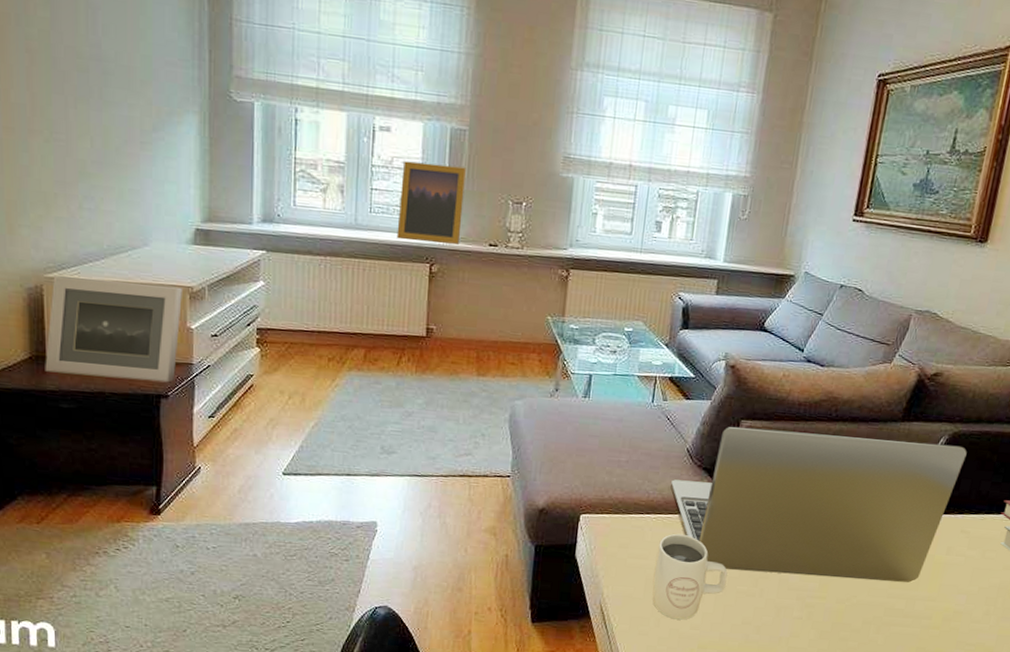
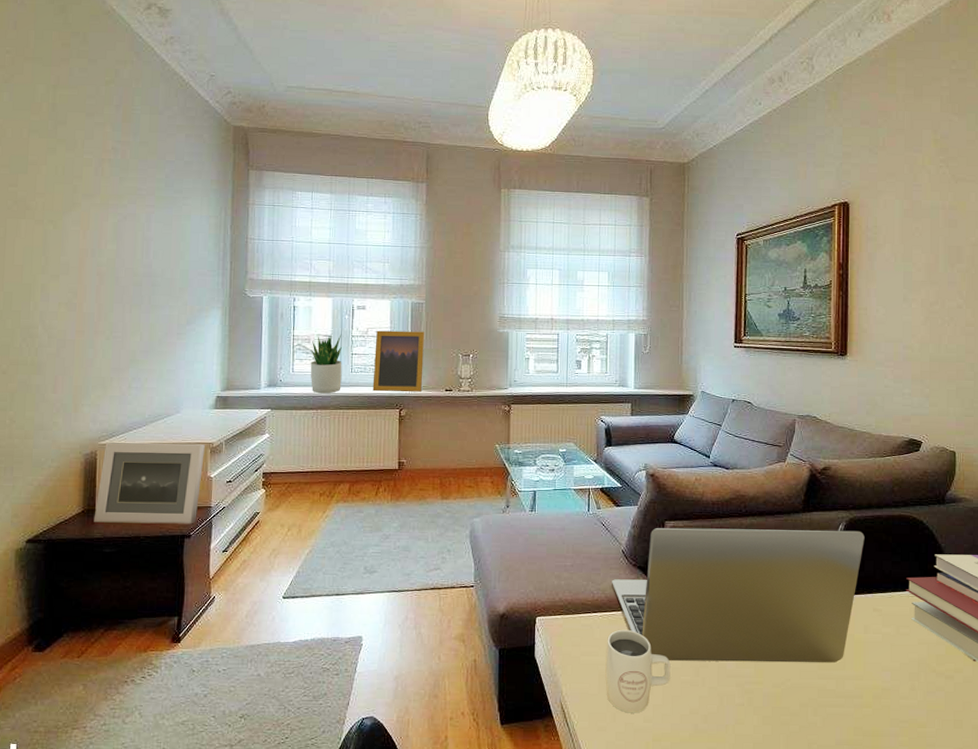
planter: none [316,161,359,237] -> present [310,335,342,393]

